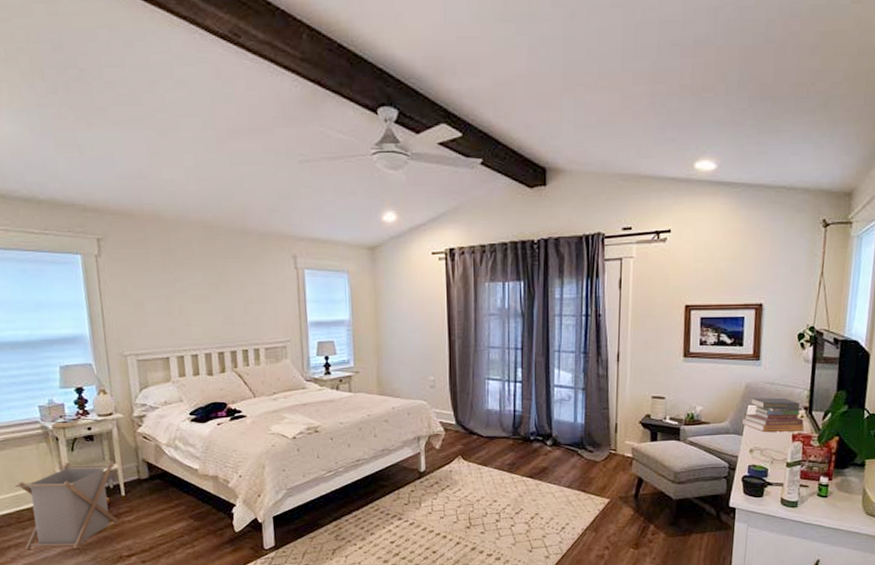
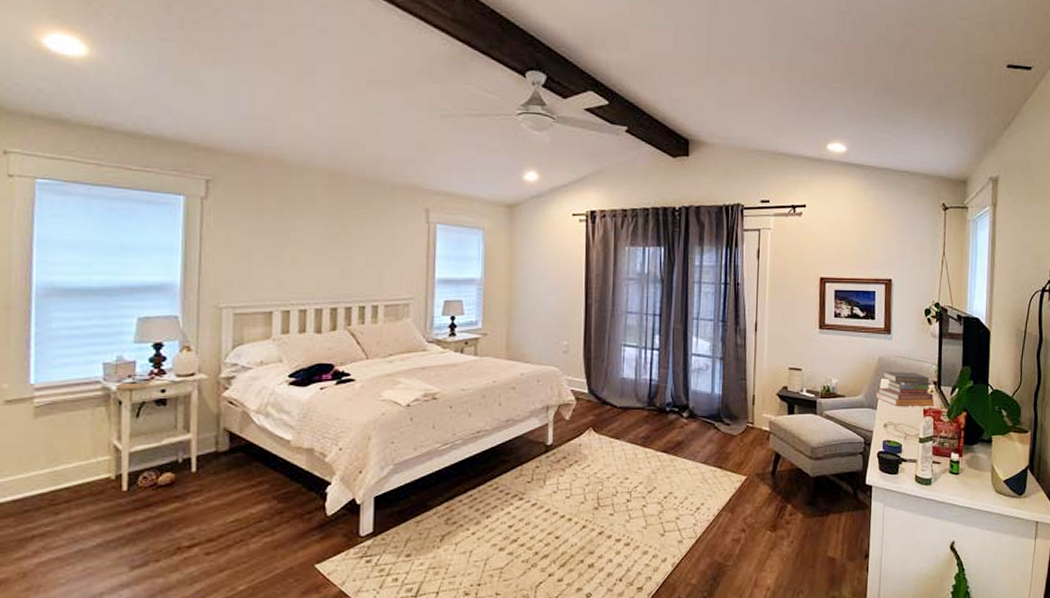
laundry basket: present [15,462,119,551] -> none [54,431,189,541]

